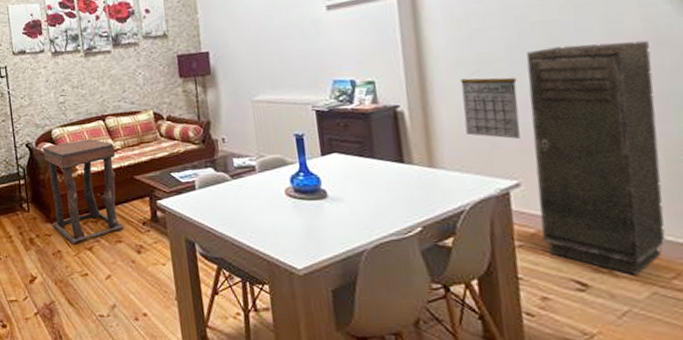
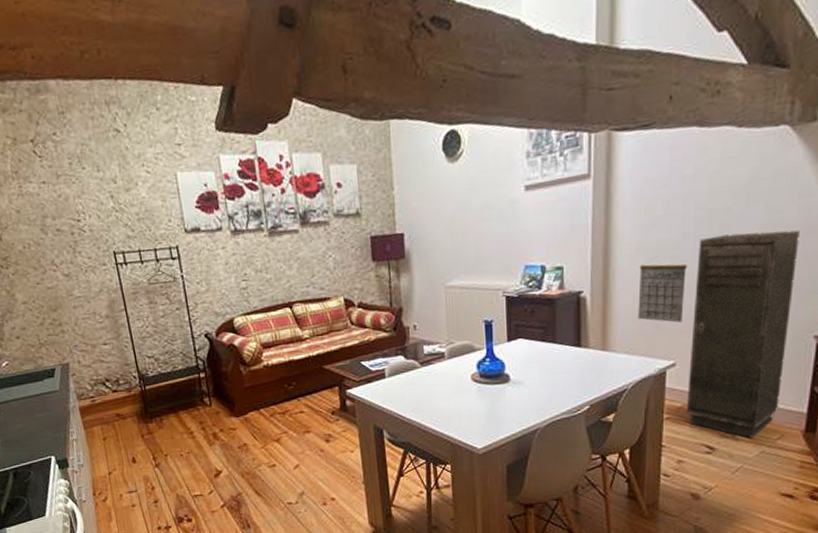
side table: present [41,139,124,245] -> none [222,328,313,437]

